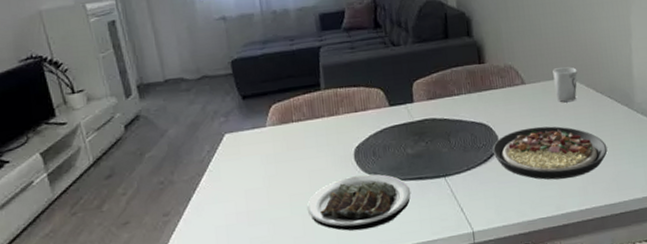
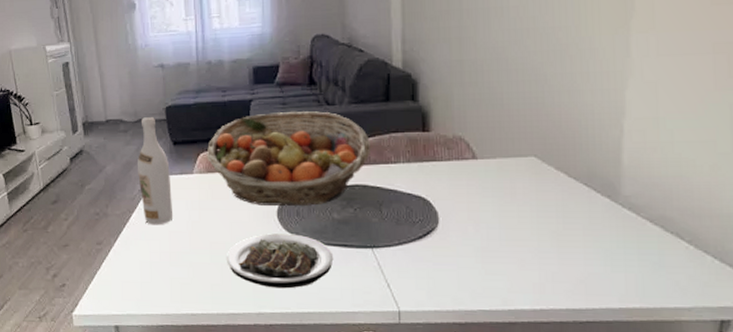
wine bottle: none [204,72,248,186] -> present [138,117,174,225]
fruit basket: none [278,53,436,151] -> present [206,111,372,206]
plate: present [492,126,608,180] -> none [430,208,577,271]
cup: present [553,67,578,103] -> none [513,144,545,185]

